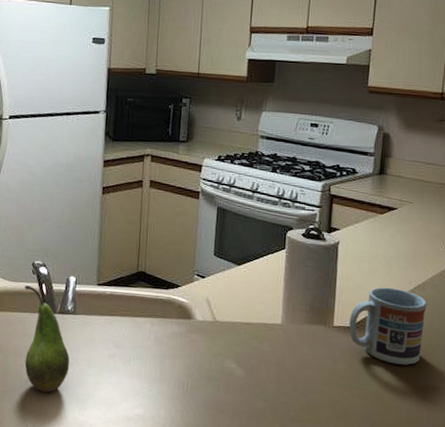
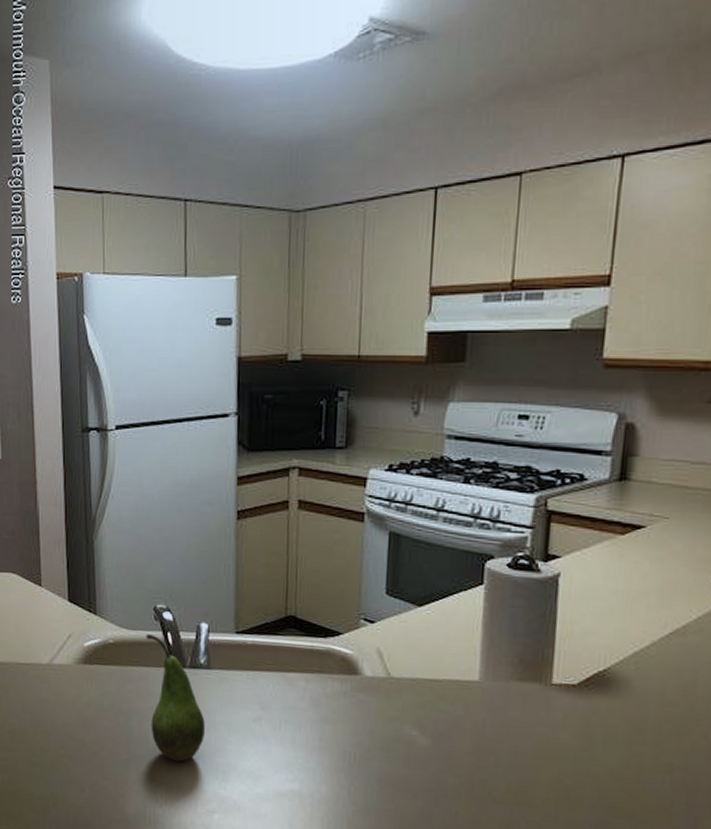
cup: present [349,287,427,365] -> none [574,632,689,735]

